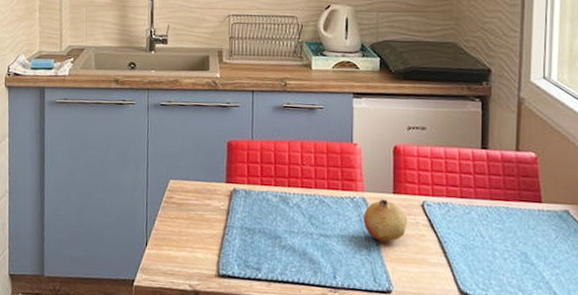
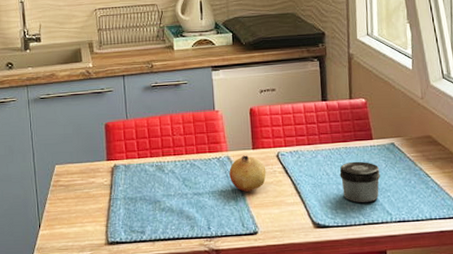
jar: none [497,225,548,278] -> present [339,161,380,203]

